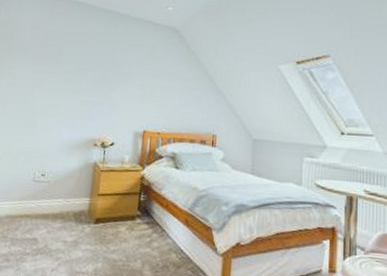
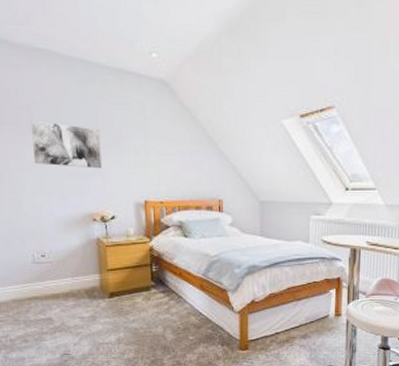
wall art: none [55,56,115,100] -> present [31,120,102,169]

